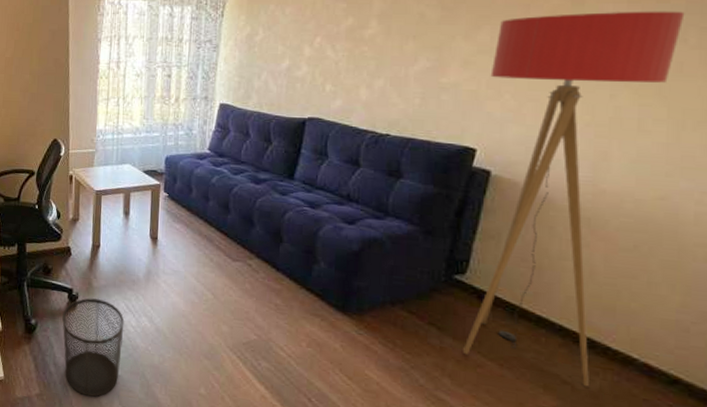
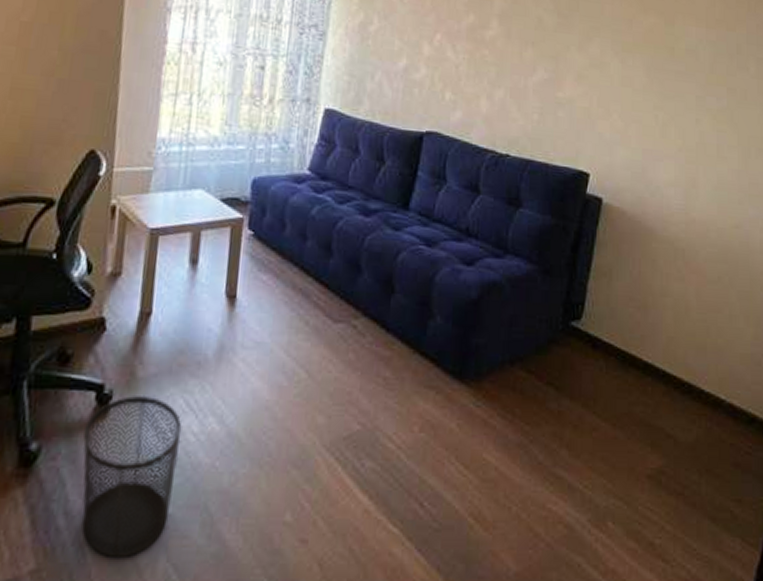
floor lamp: present [461,11,685,387] -> none [578,32,746,438]

